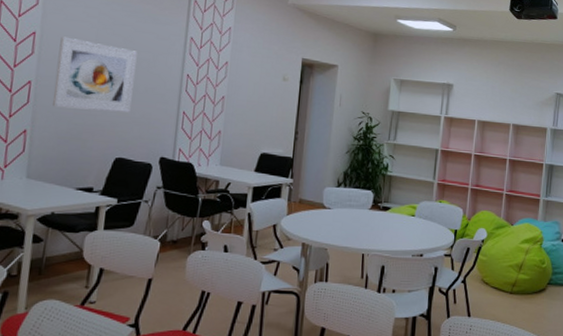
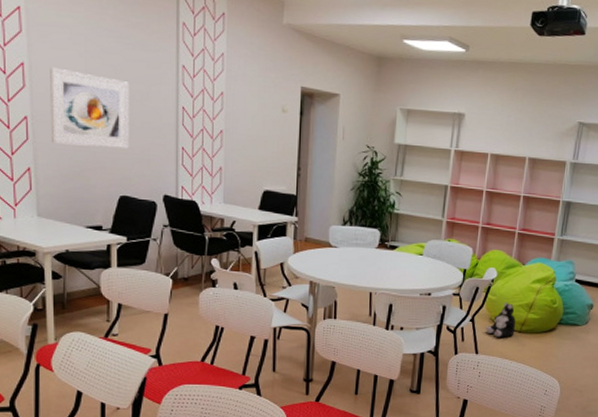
plush toy: none [477,262,507,299] -> present [486,302,516,337]

